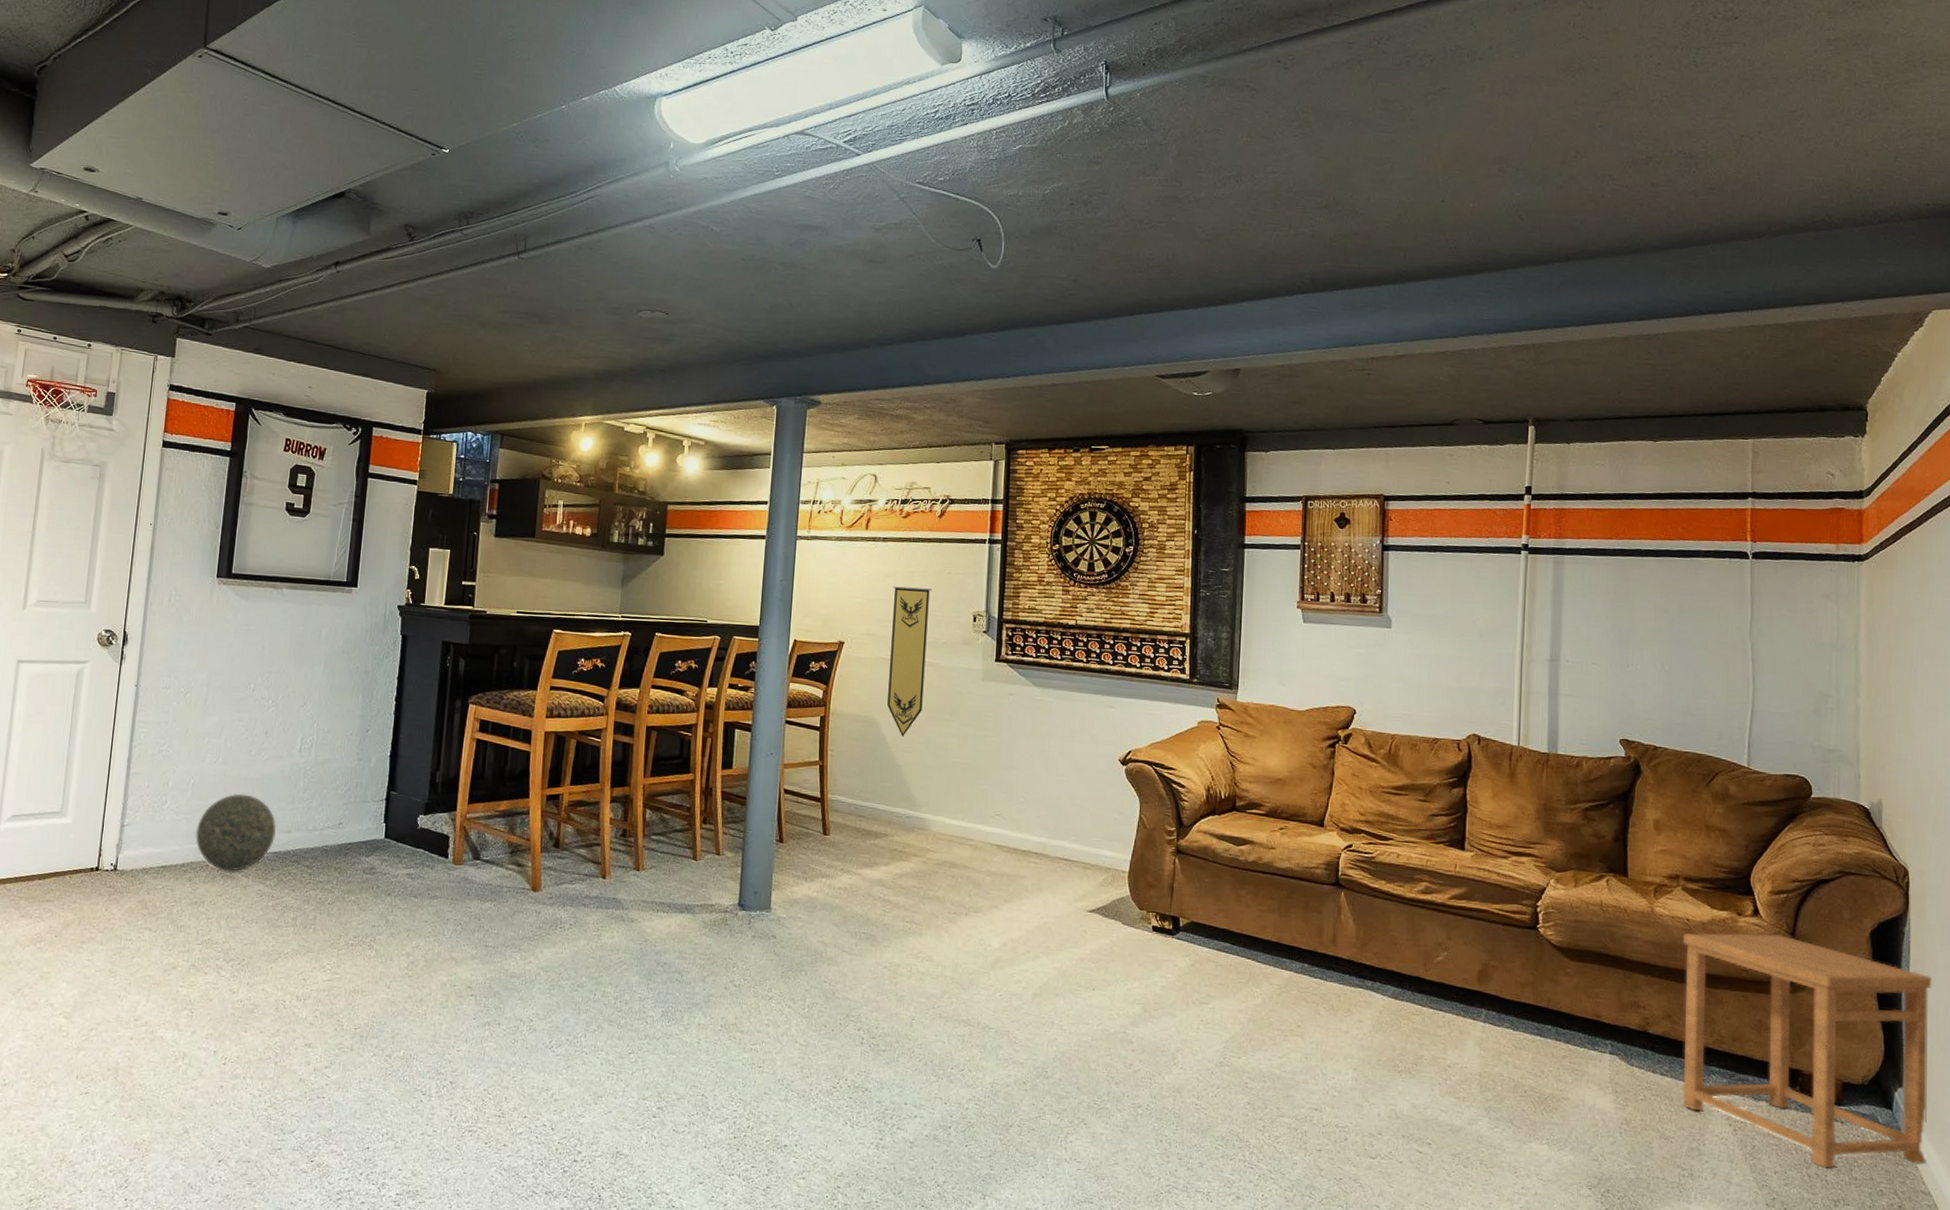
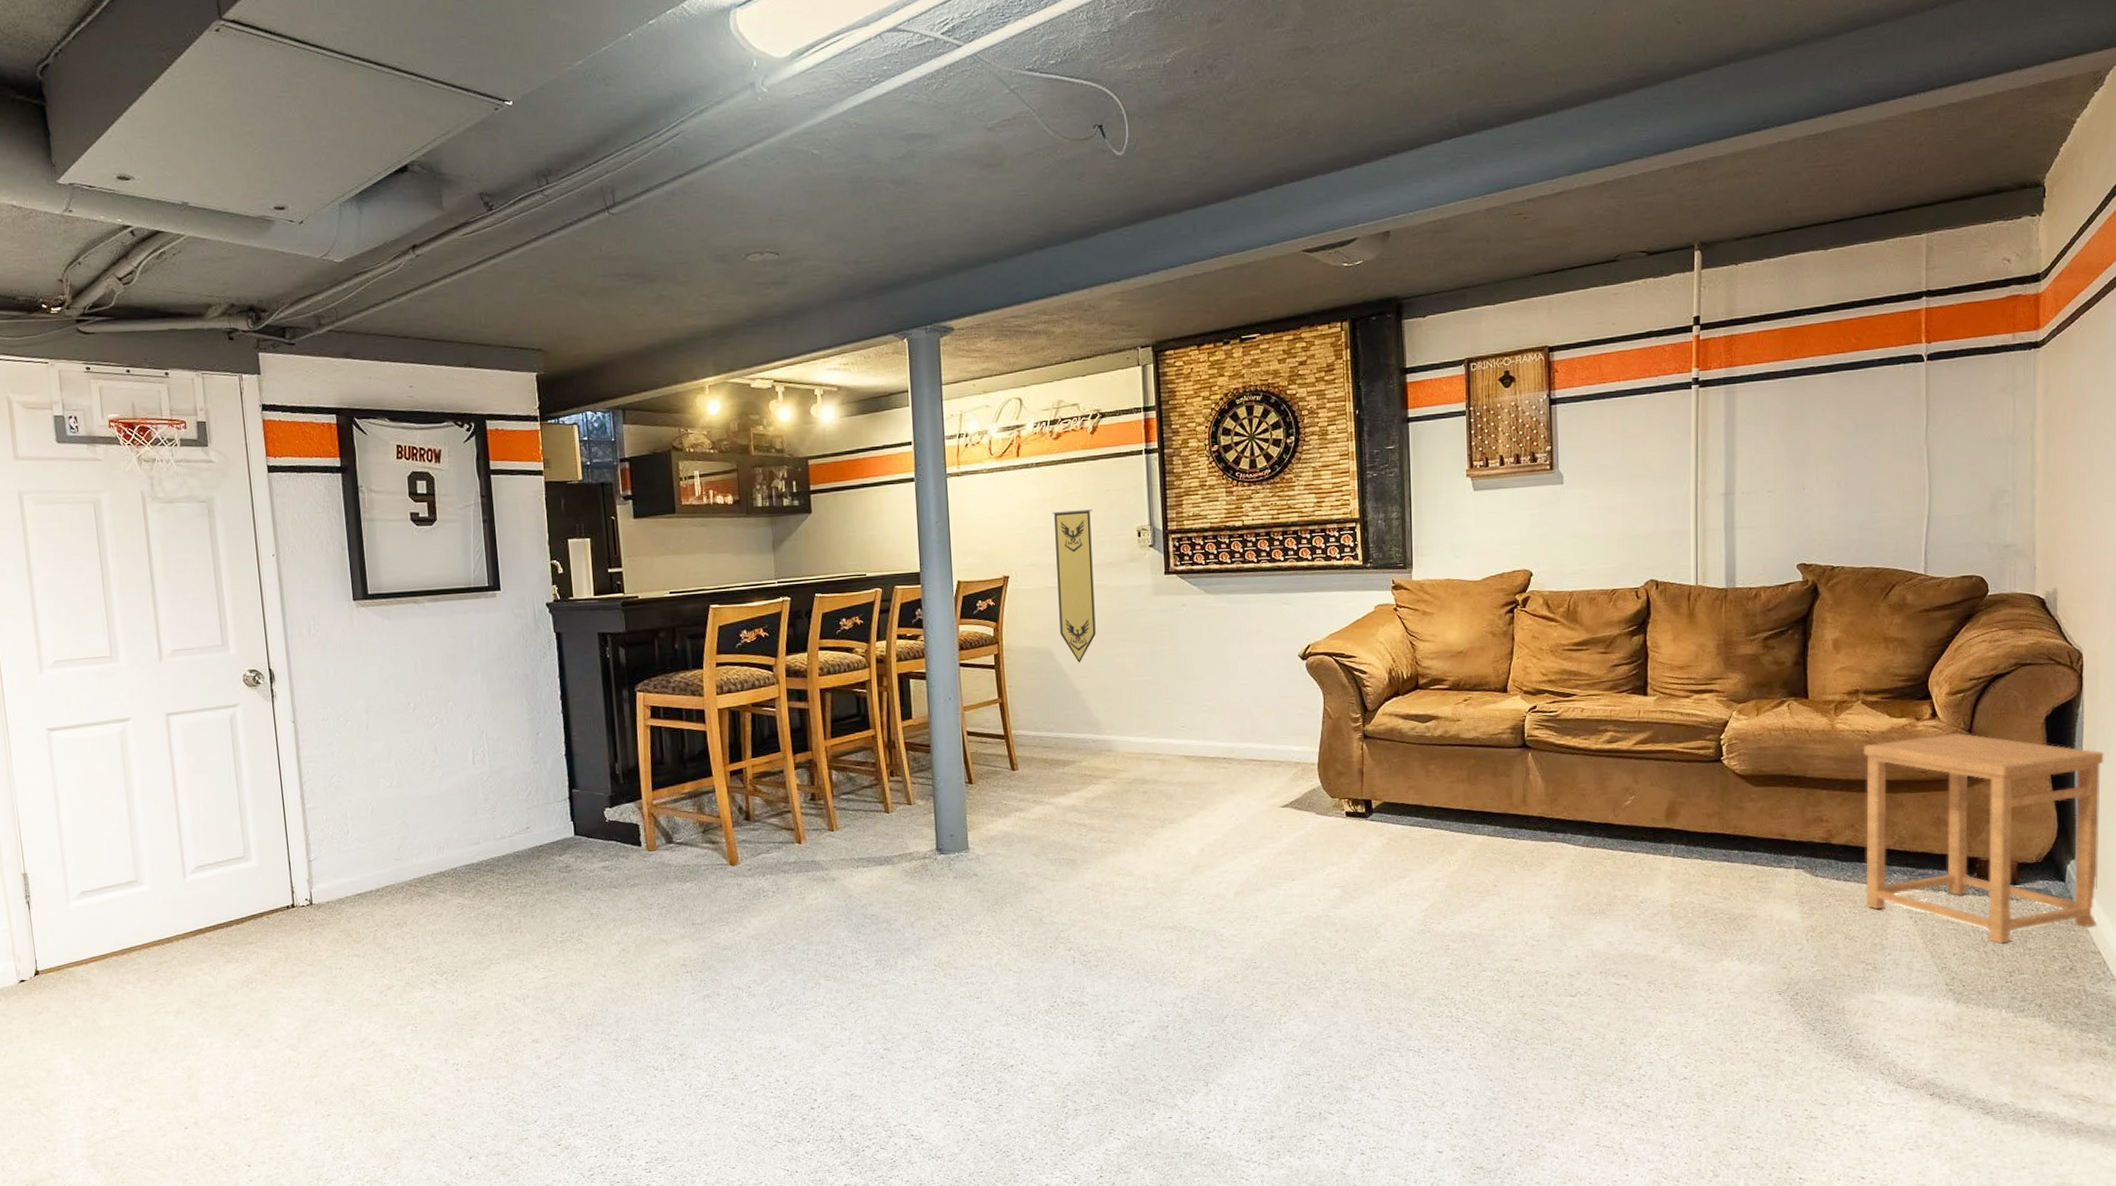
decorative ball: present [195,793,276,871] -> none [383,813,465,890]

